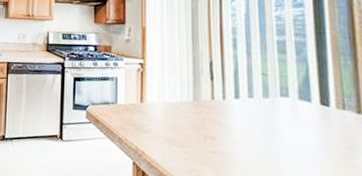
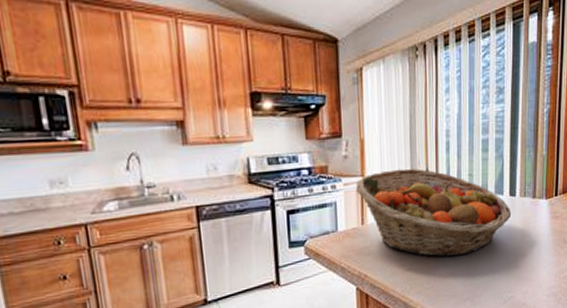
fruit basket: none [136,57,326,161] -> present [355,168,512,257]

